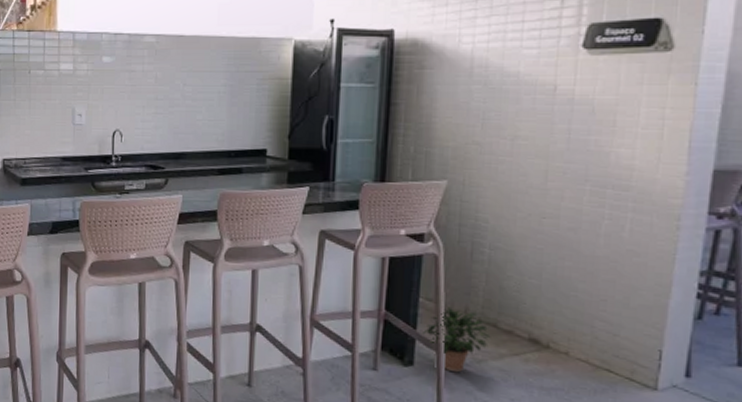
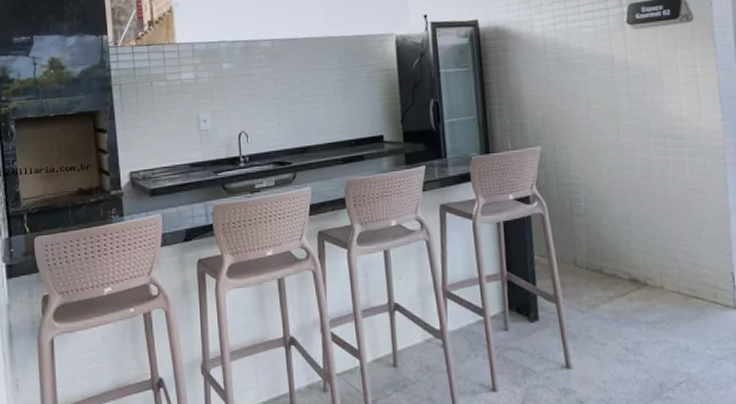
potted plant: present [421,306,491,373] -> none [541,260,599,321]

